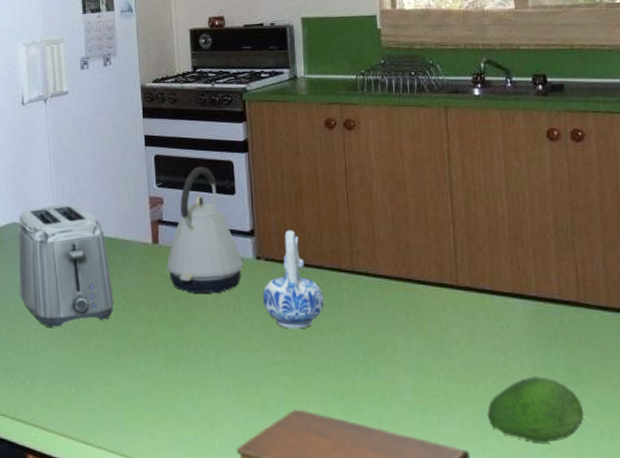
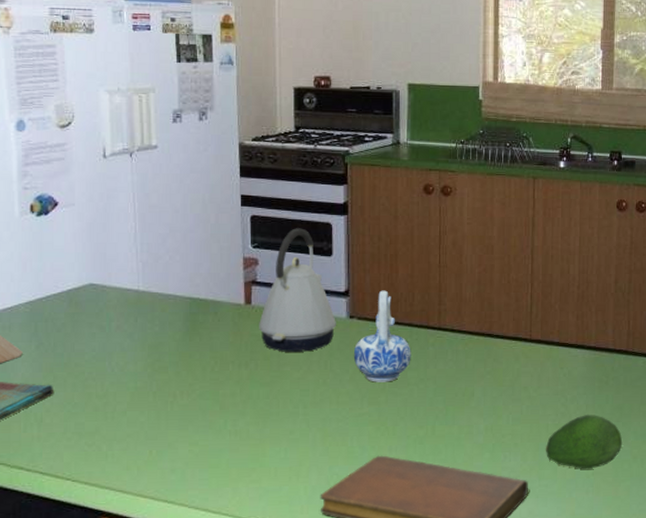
toaster: present [18,205,114,328] -> none [96,265,202,392]

